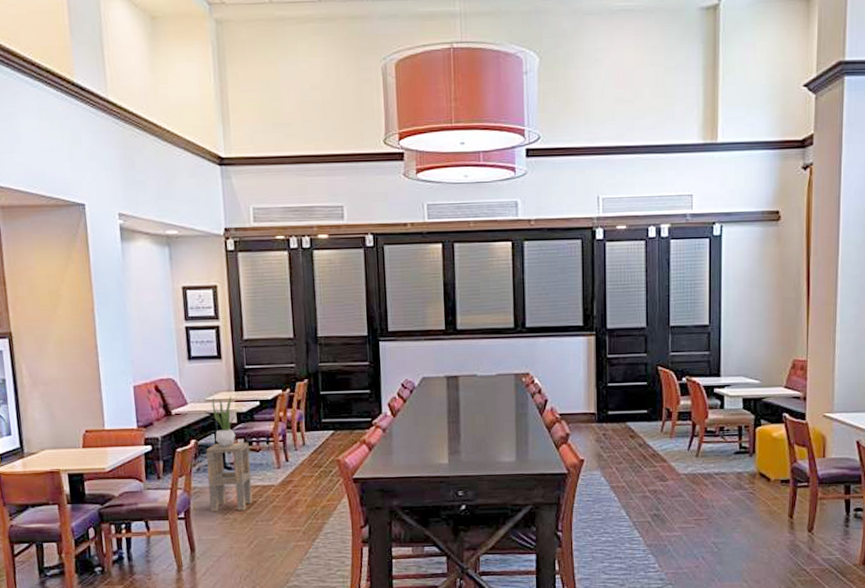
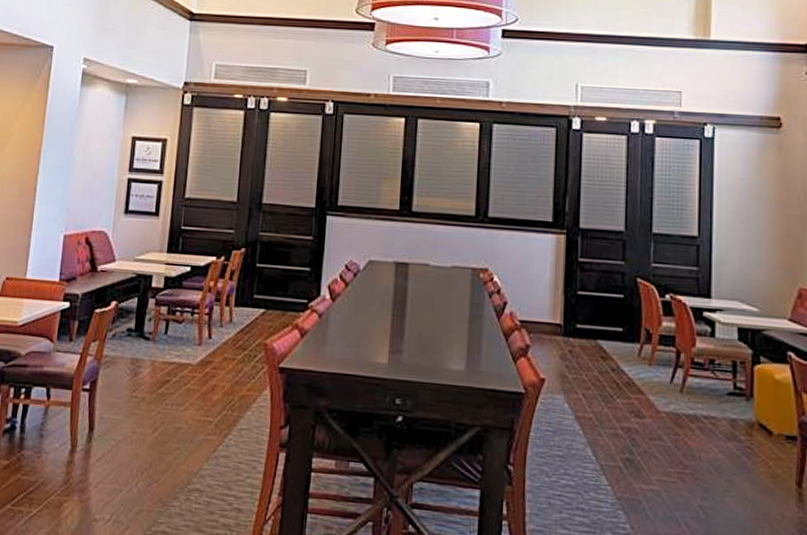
side table: present [206,442,253,512] -> none [118,308,172,390]
potted plant: present [212,396,237,447] -> none [137,256,165,314]

